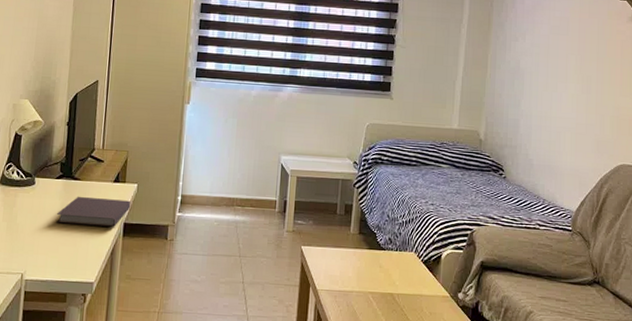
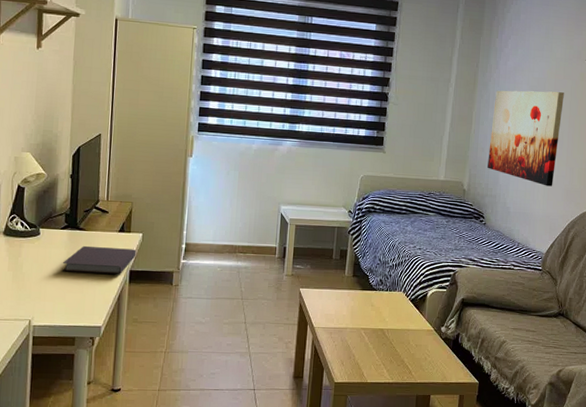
wall art: none [506,31,590,136] -> present [487,90,564,187]

